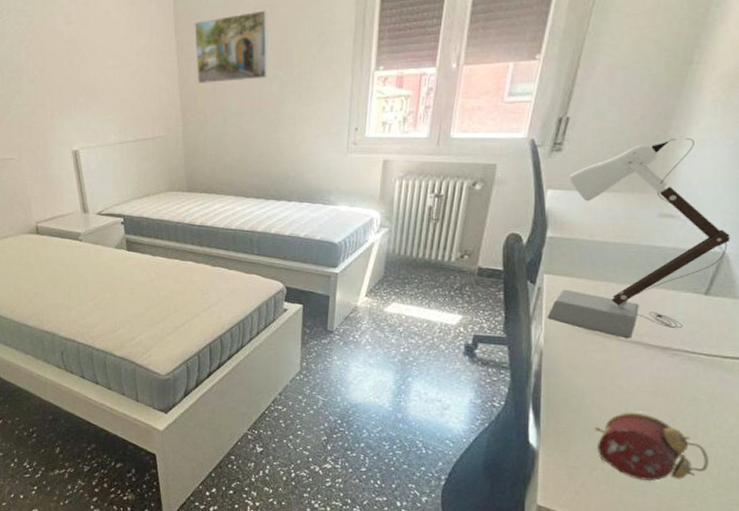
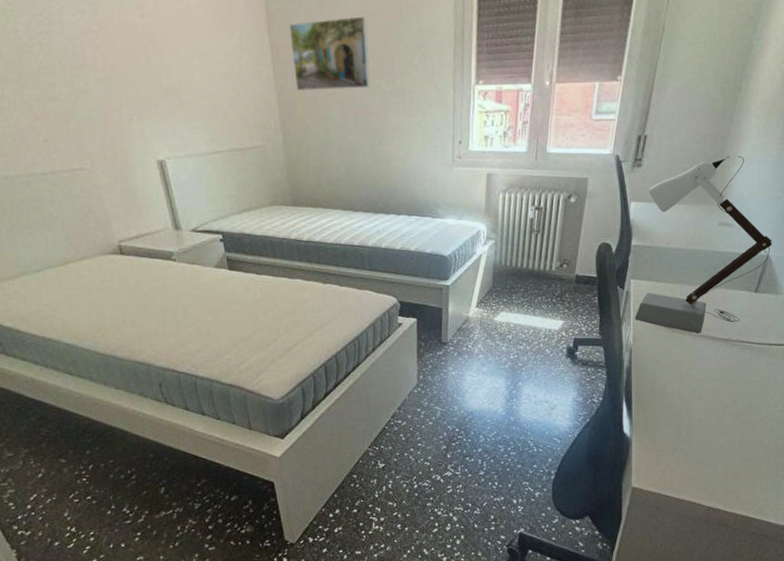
alarm clock: present [595,412,708,482] -> none [676,397,761,456]

